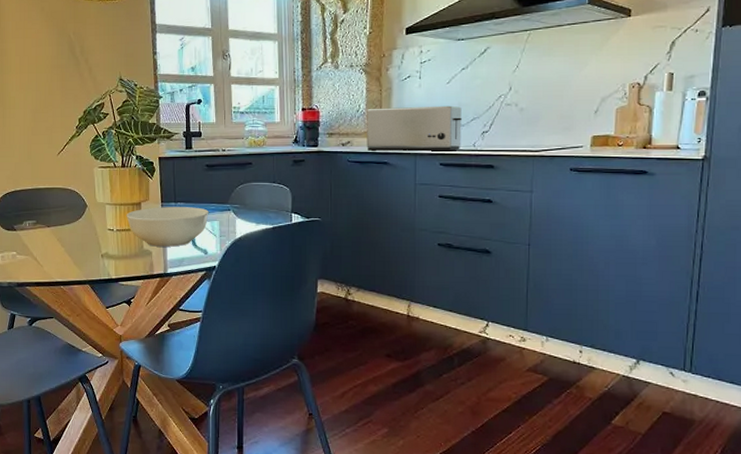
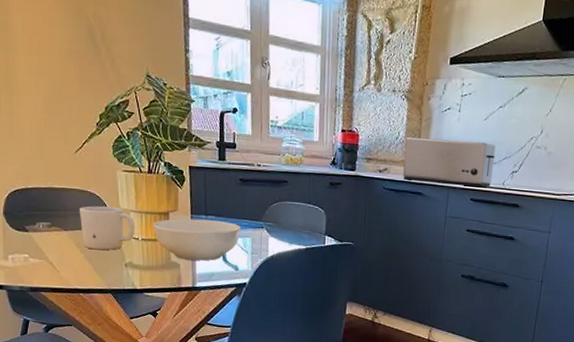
mug: none [60,202,110,243] -> present [79,206,135,251]

